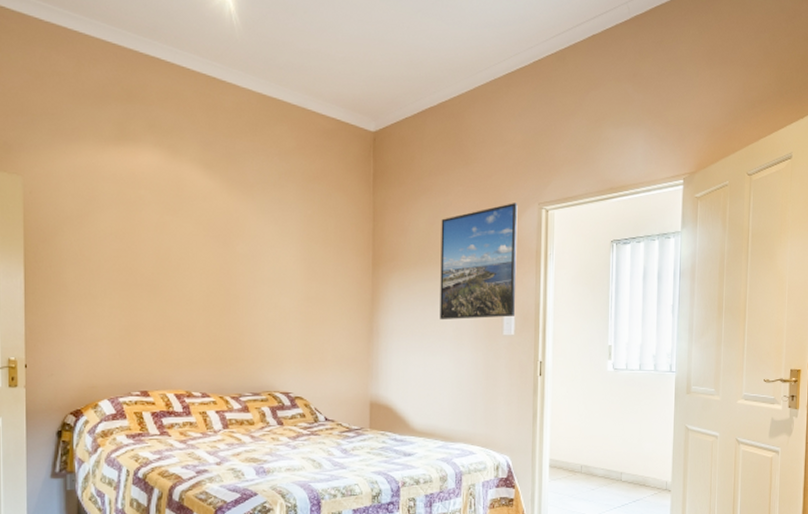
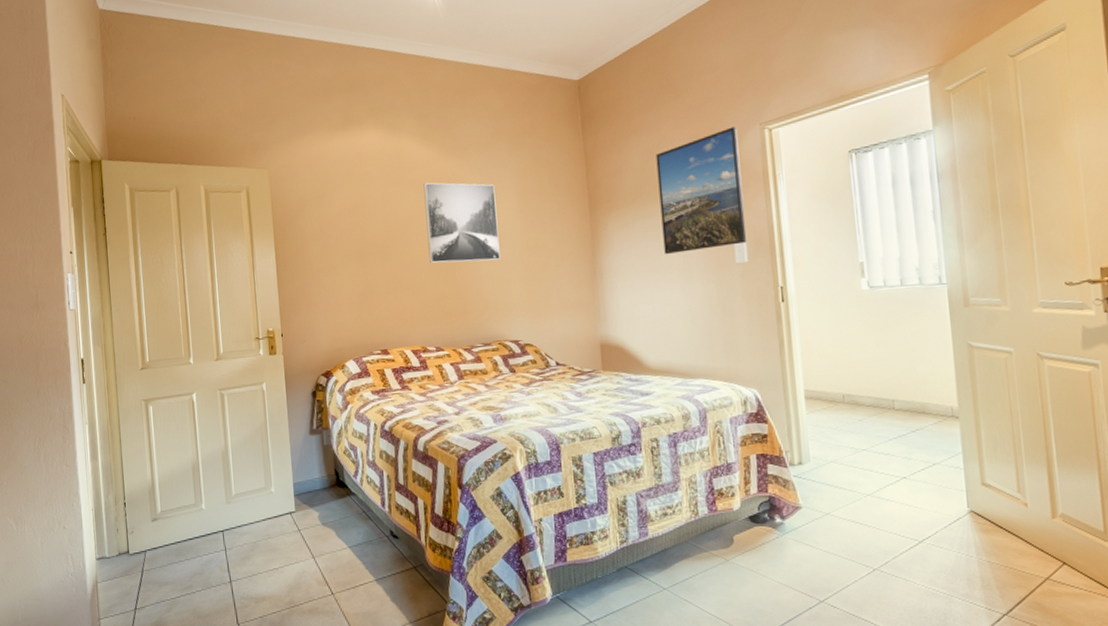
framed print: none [202,215,279,307] -> present [423,182,501,263]

